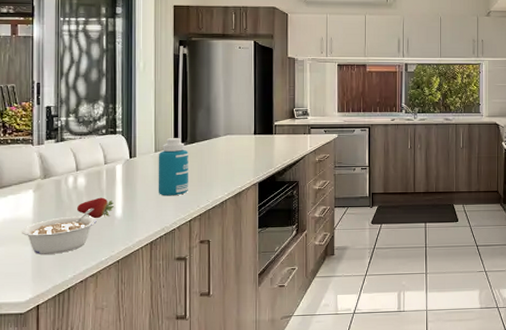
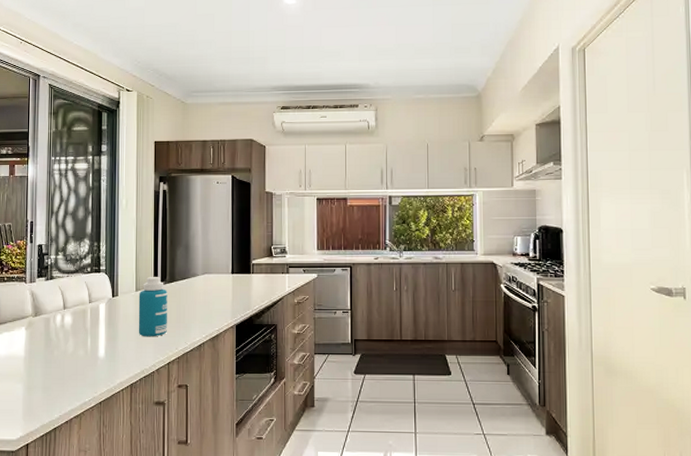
legume: present [21,208,97,255] -> none [14,347,81,394]
fruit: present [76,197,115,219] -> none [63,336,98,358]

